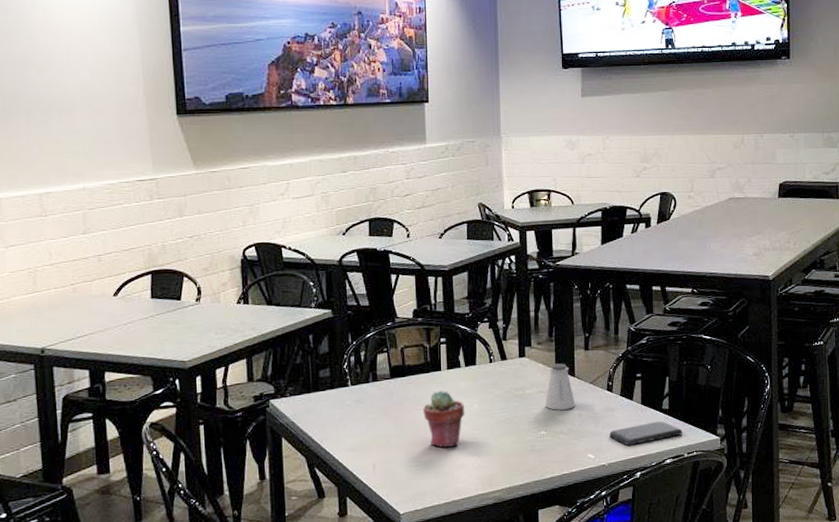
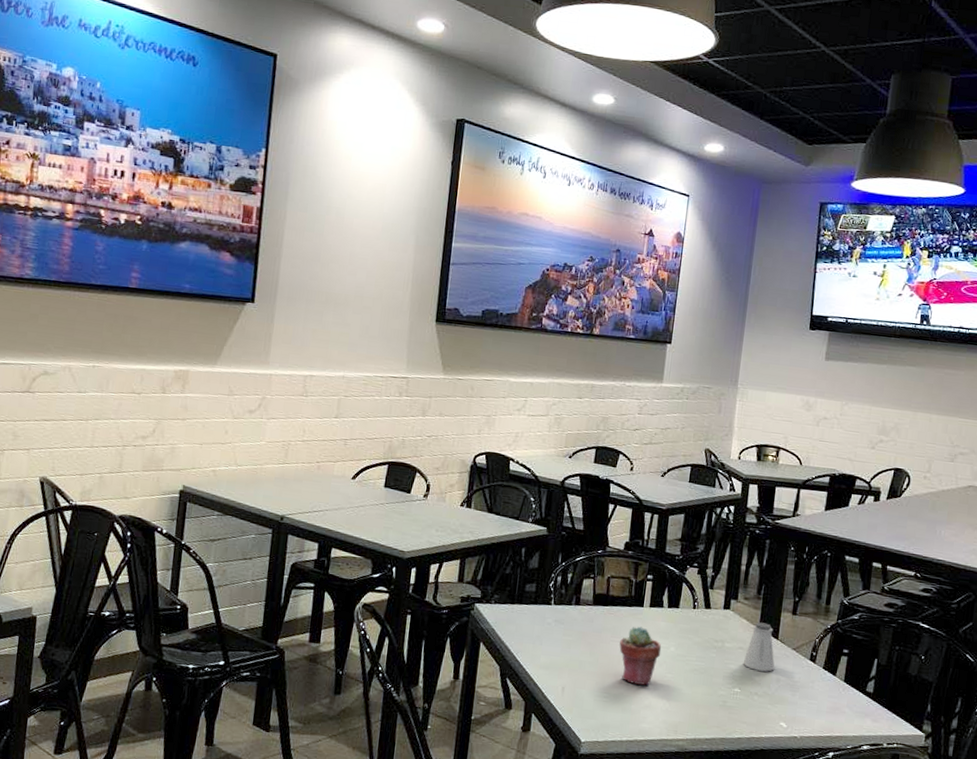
smartphone: present [609,421,683,445] -> none [805,702,885,723]

